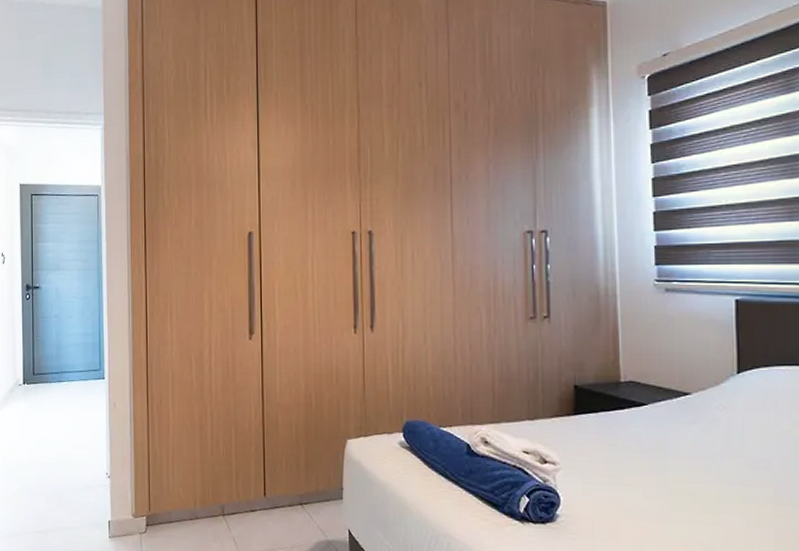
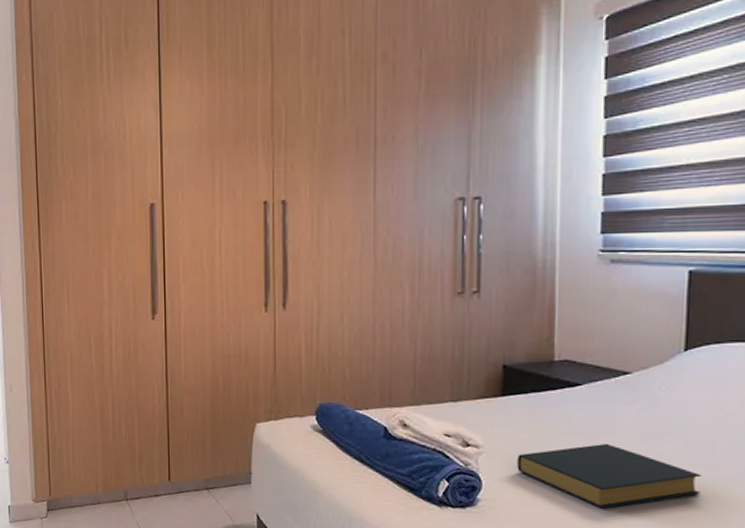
hardback book: none [592,460,763,525] -> present [517,443,703,509]

